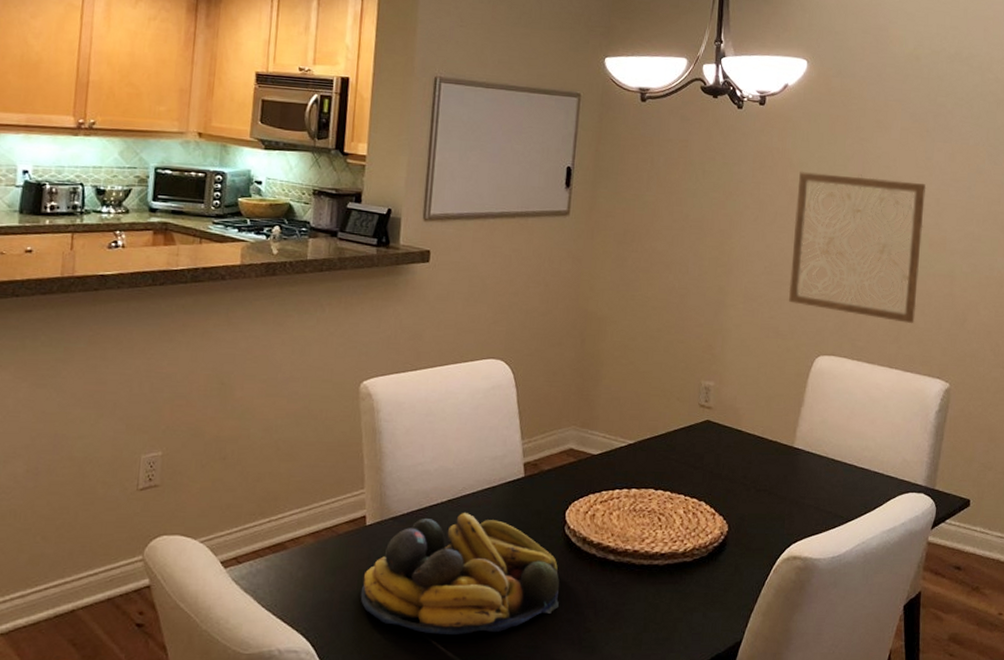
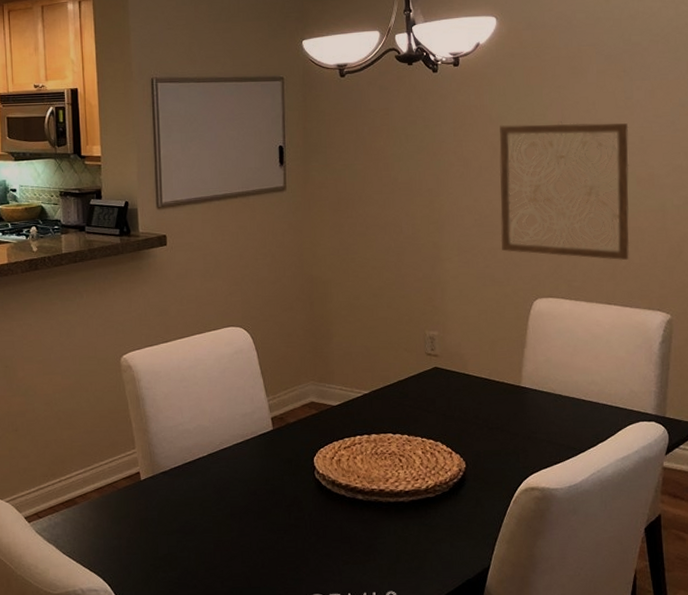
fruit bowl: present [360,513,560,636] -> none [143,465,317,572]

